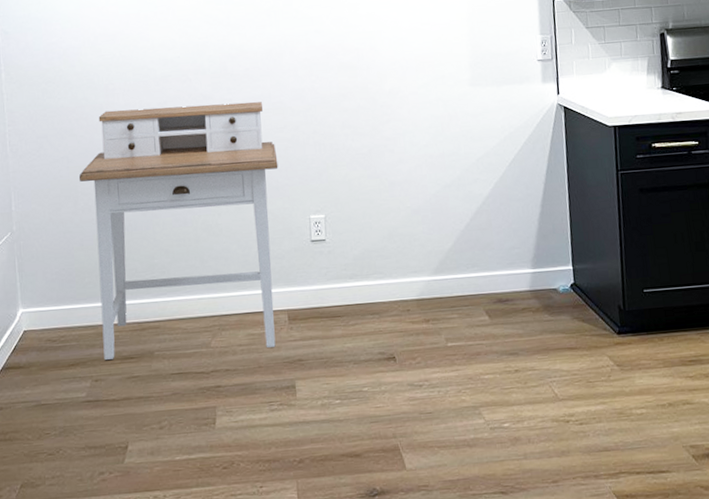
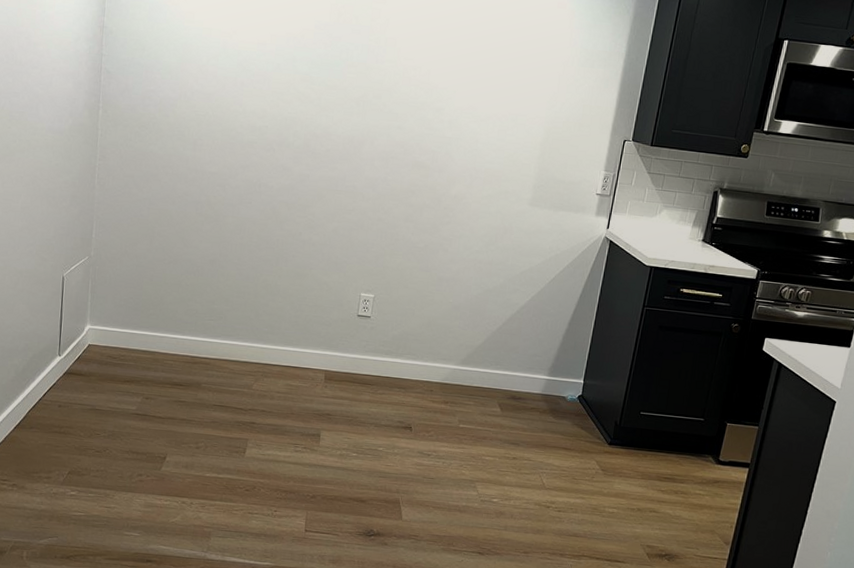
desk: present [78,101,278,360] -> none [156,163,342,399]

